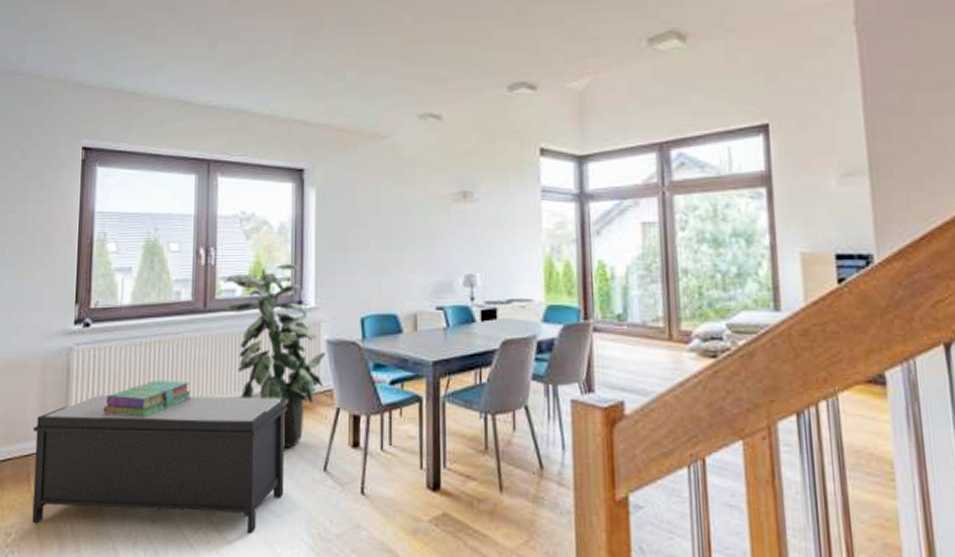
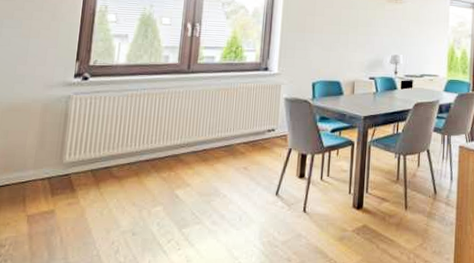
bench: present [32,394,286,533] -> none [25,134,250,242]
stack of books: present [103,380,191,418] -> none [96,124,173,154]
indoor plant: present [224,264,325,448] -> none [205,39,283,178]

